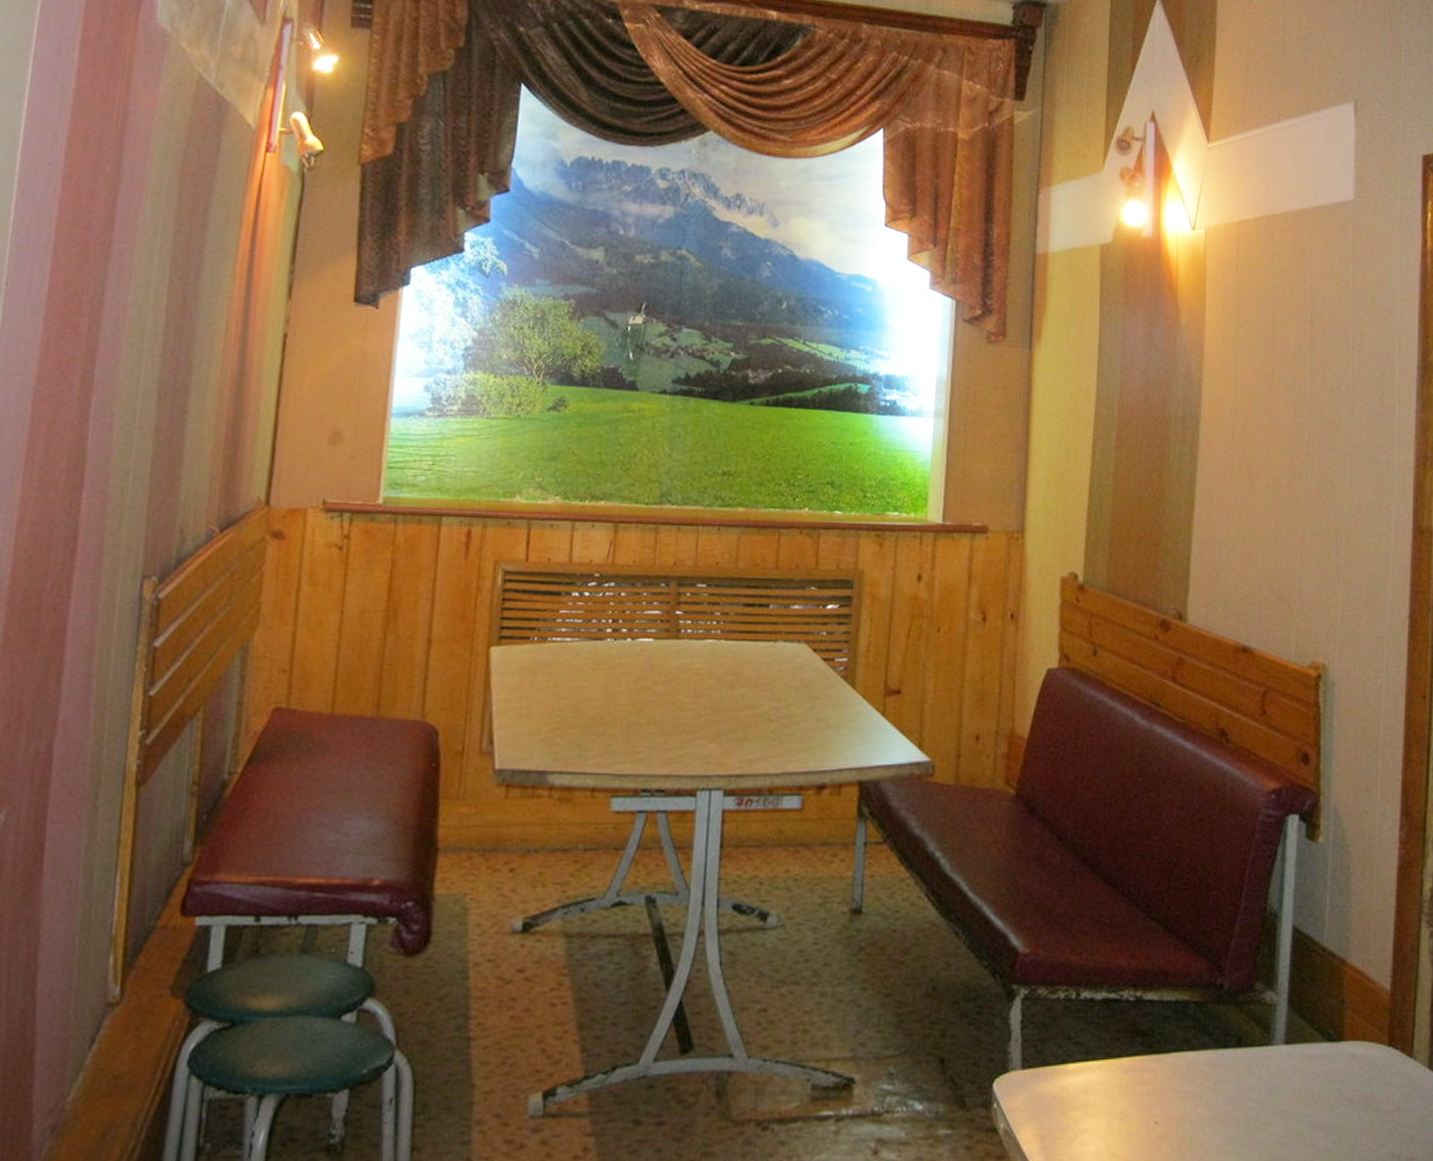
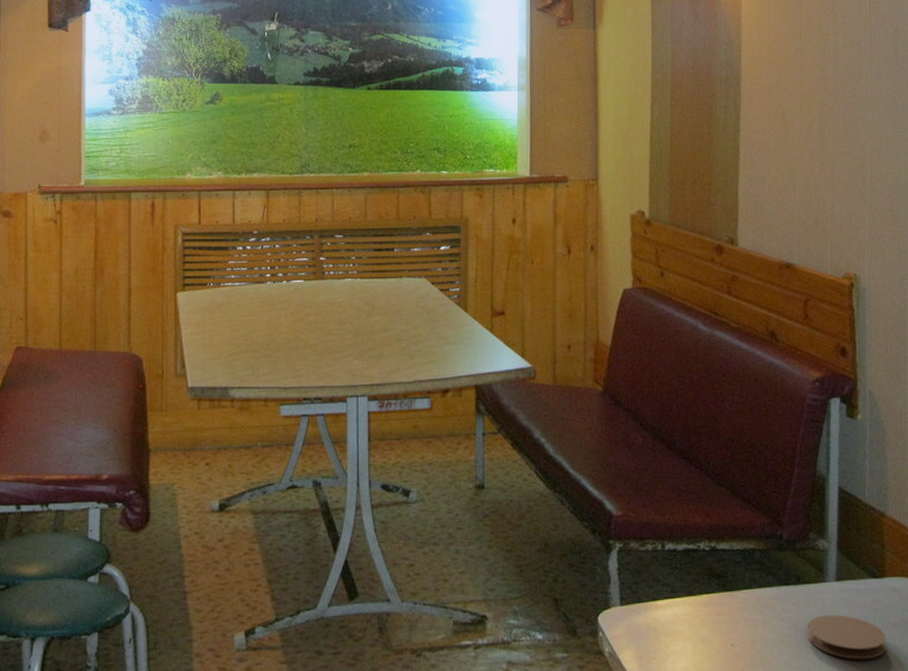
coaster: none [1247,1087,1341,1145] -> present [807,614,886,660]

